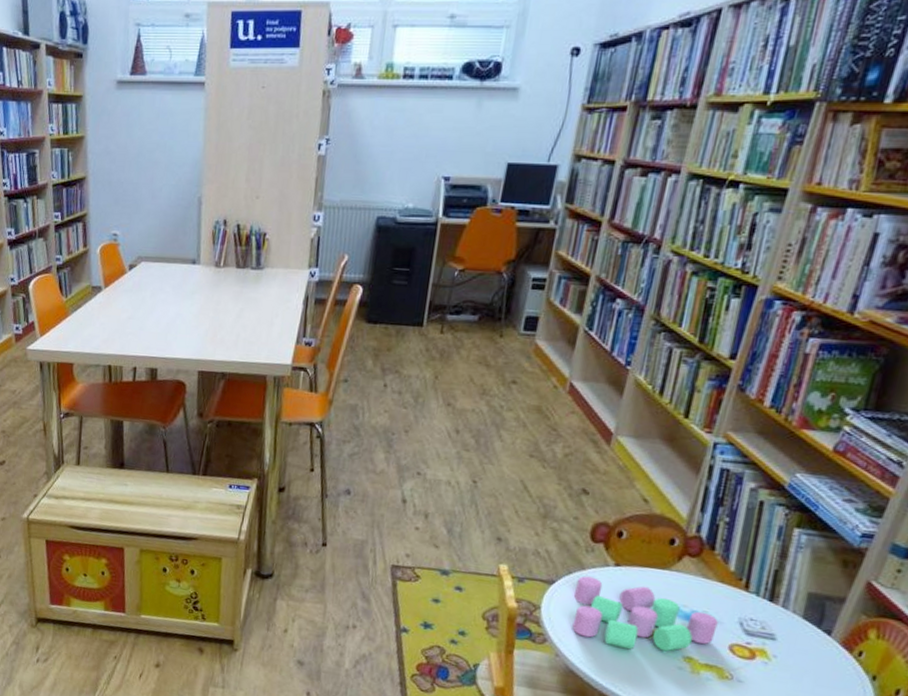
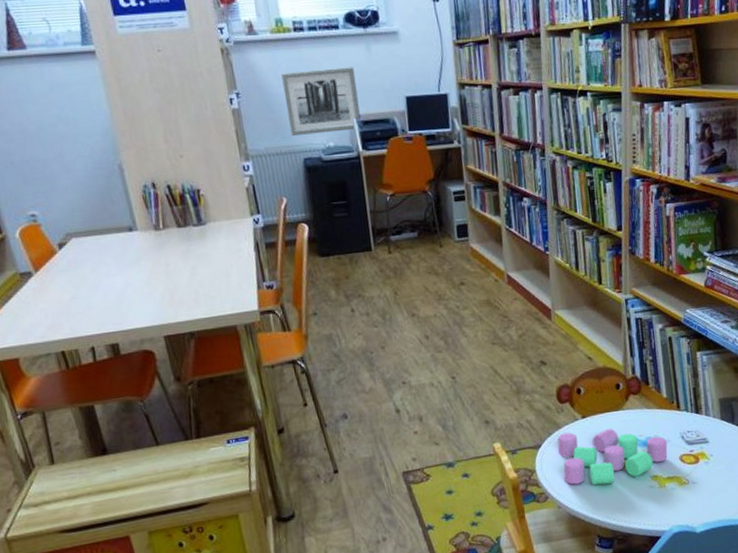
wall art: none [370,122,458,193] -> present [281,67,361,136]

